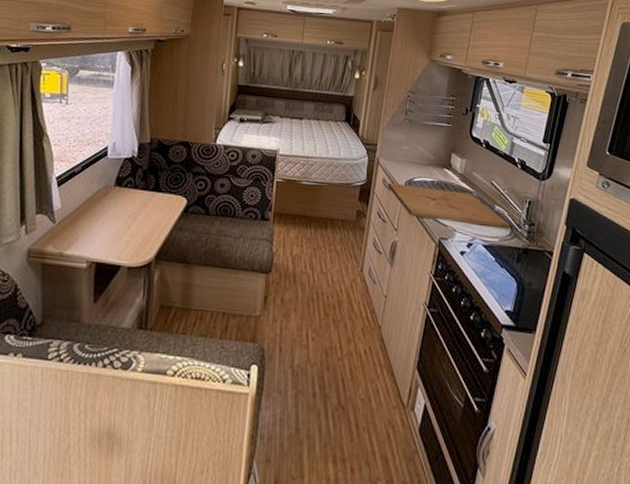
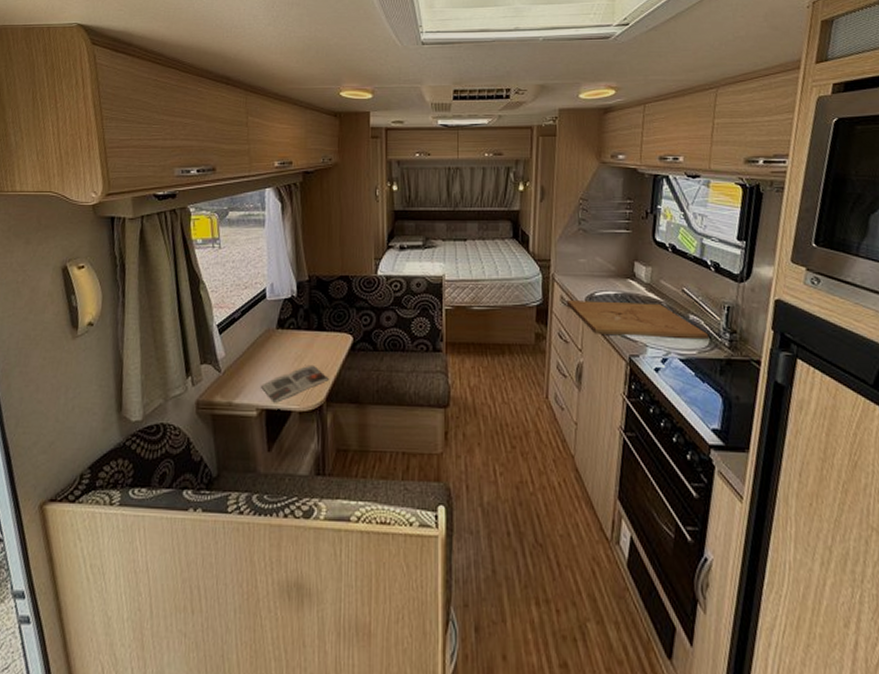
magazine: none [93,223,160,257] -> present [261,364,329,403]

